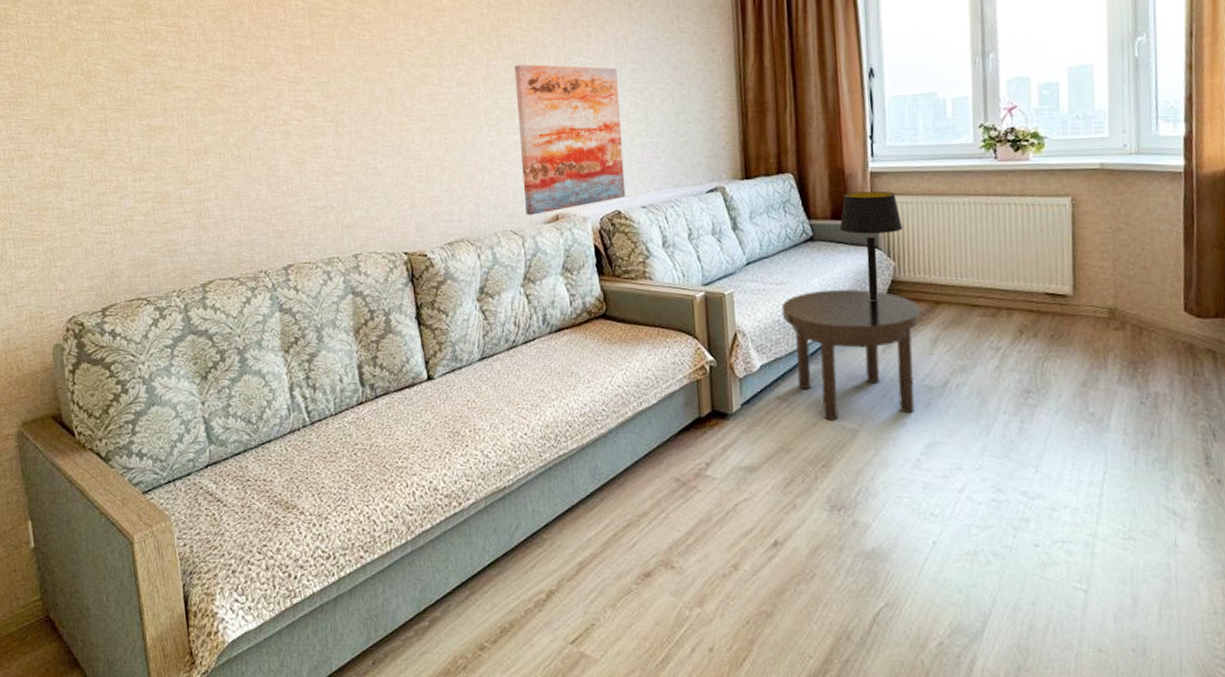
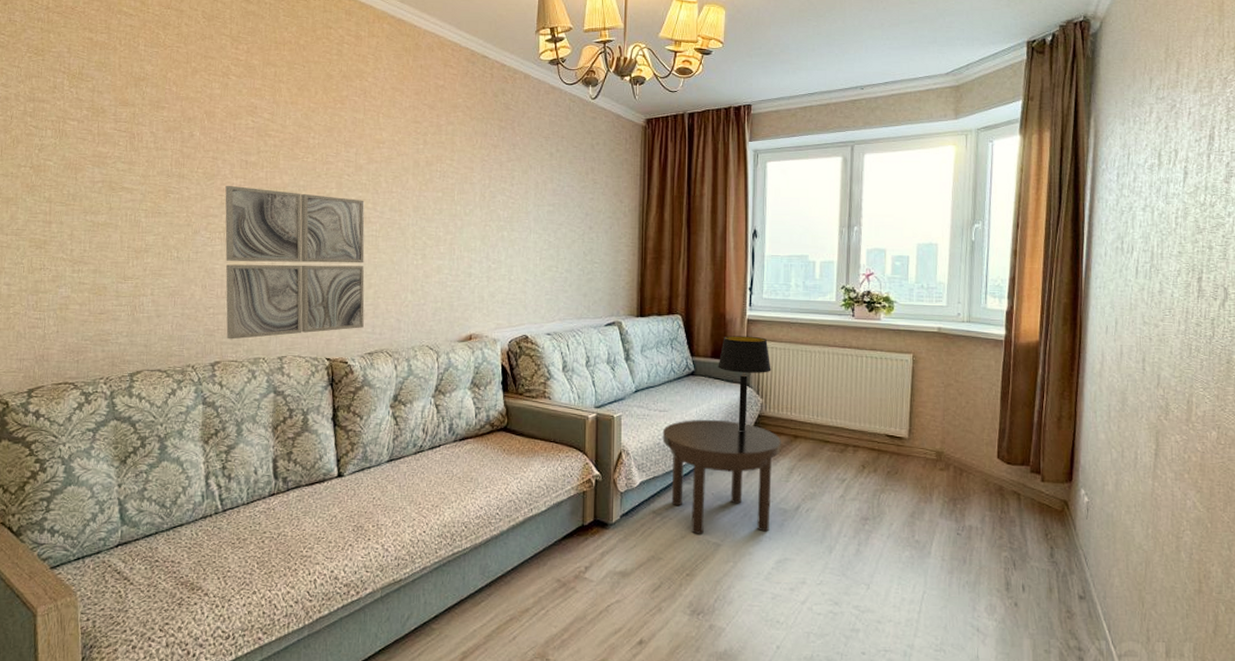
wall art: none [281,73,441,240] -> present [225,185,365,340]
wall art: present [515,64,626,215] -> none [442,197,535,333]

